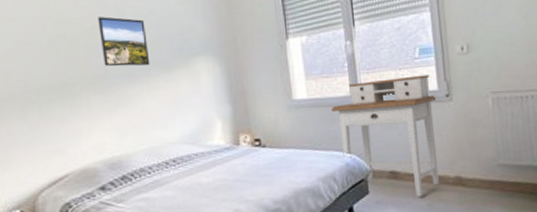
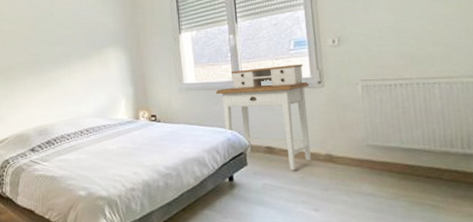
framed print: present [97,16,150,67] -> none [34,16,71,55]

